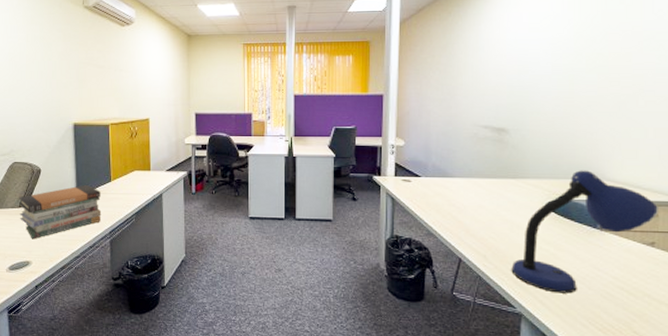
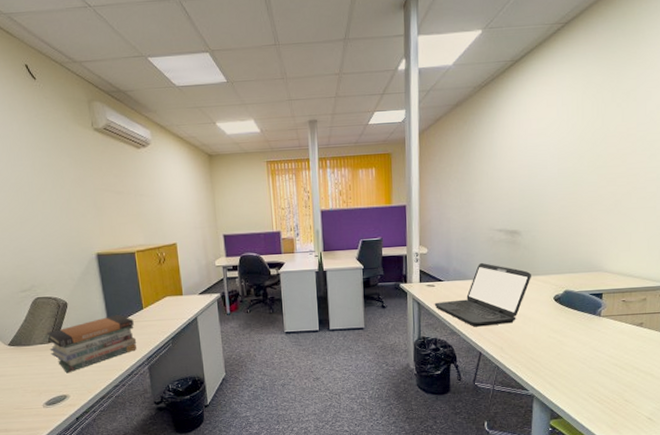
laptop: none [410,160,520,230] -> present [434,262,531,327]
desk lamp: present [511,170,658,294] -> none [524,264,646,374]

